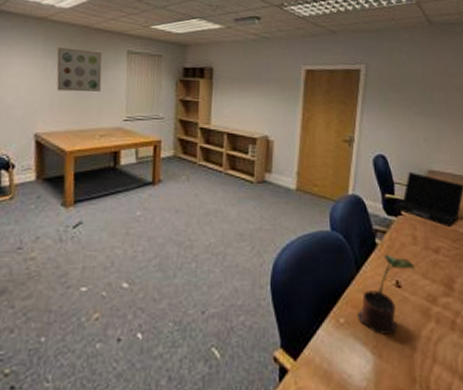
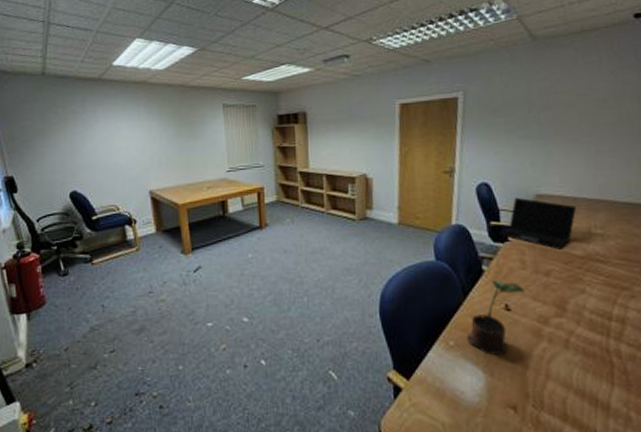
wall art: present [56,47,102,92] -> none [158,108,203,150]

